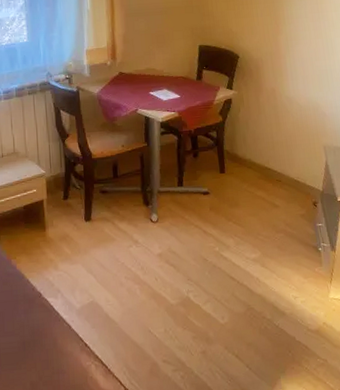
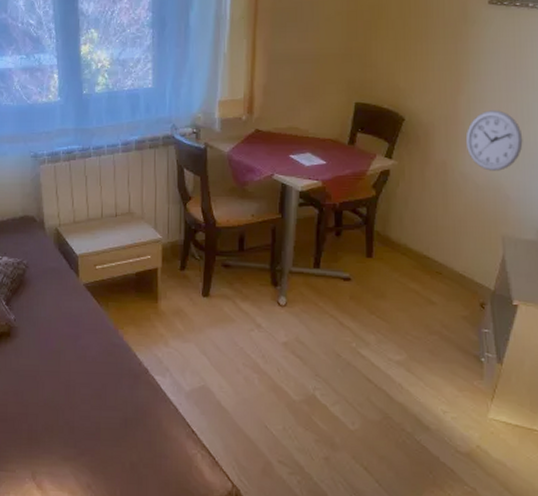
wall clock: none [287,45,331,94] -> present [465,110,523,171]

